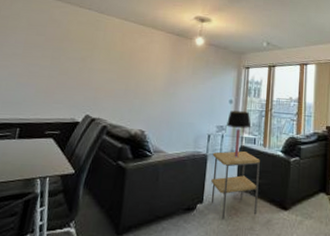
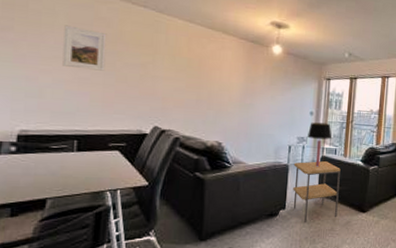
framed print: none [18,27,57,65] -> present [62,25,107,71]

